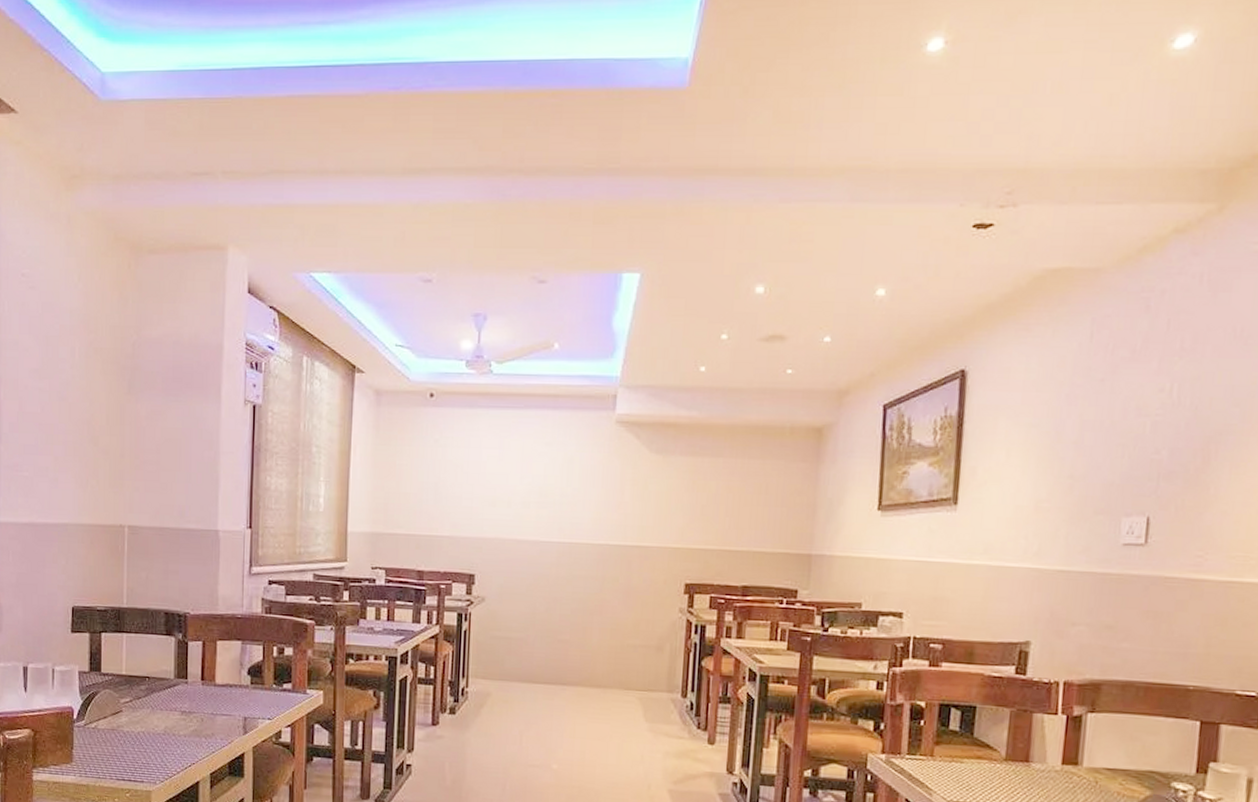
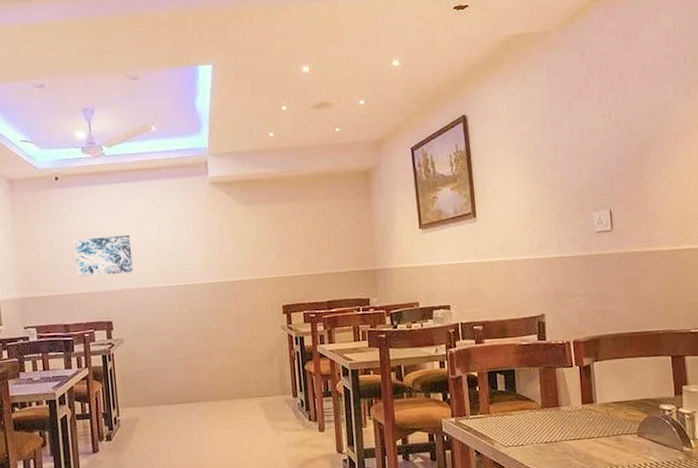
wall art: none [440,471,510,519] -> present [74,235,133,277]

